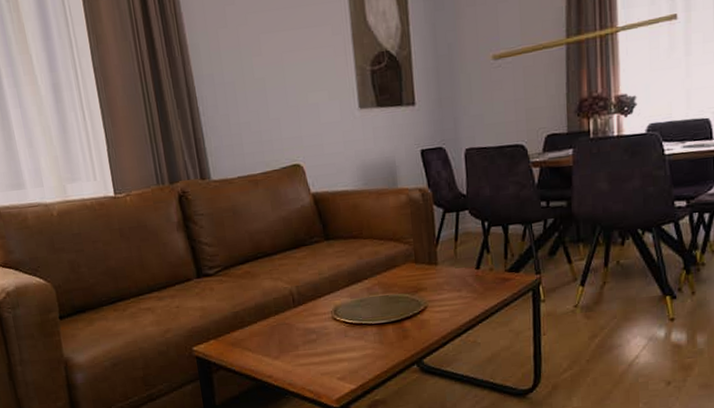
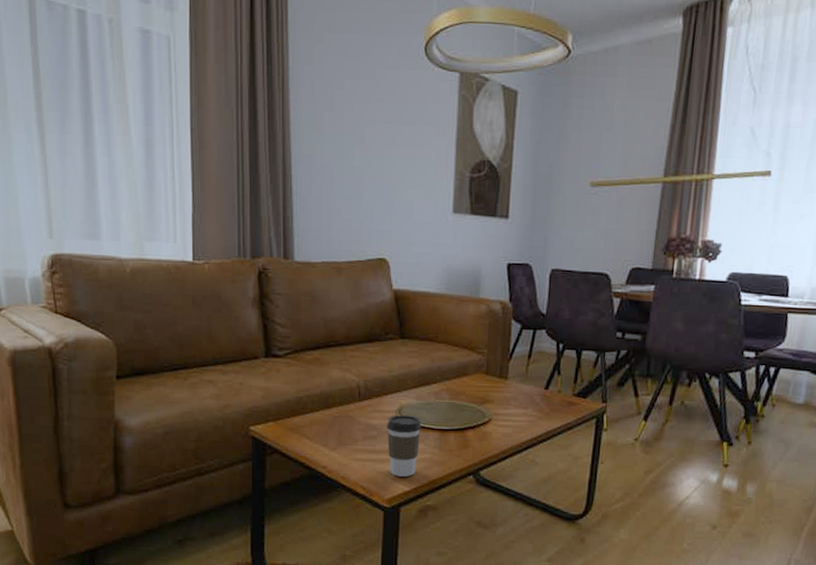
coffee cup: none [324,314,360,376] -> present [386,414,422,477]

